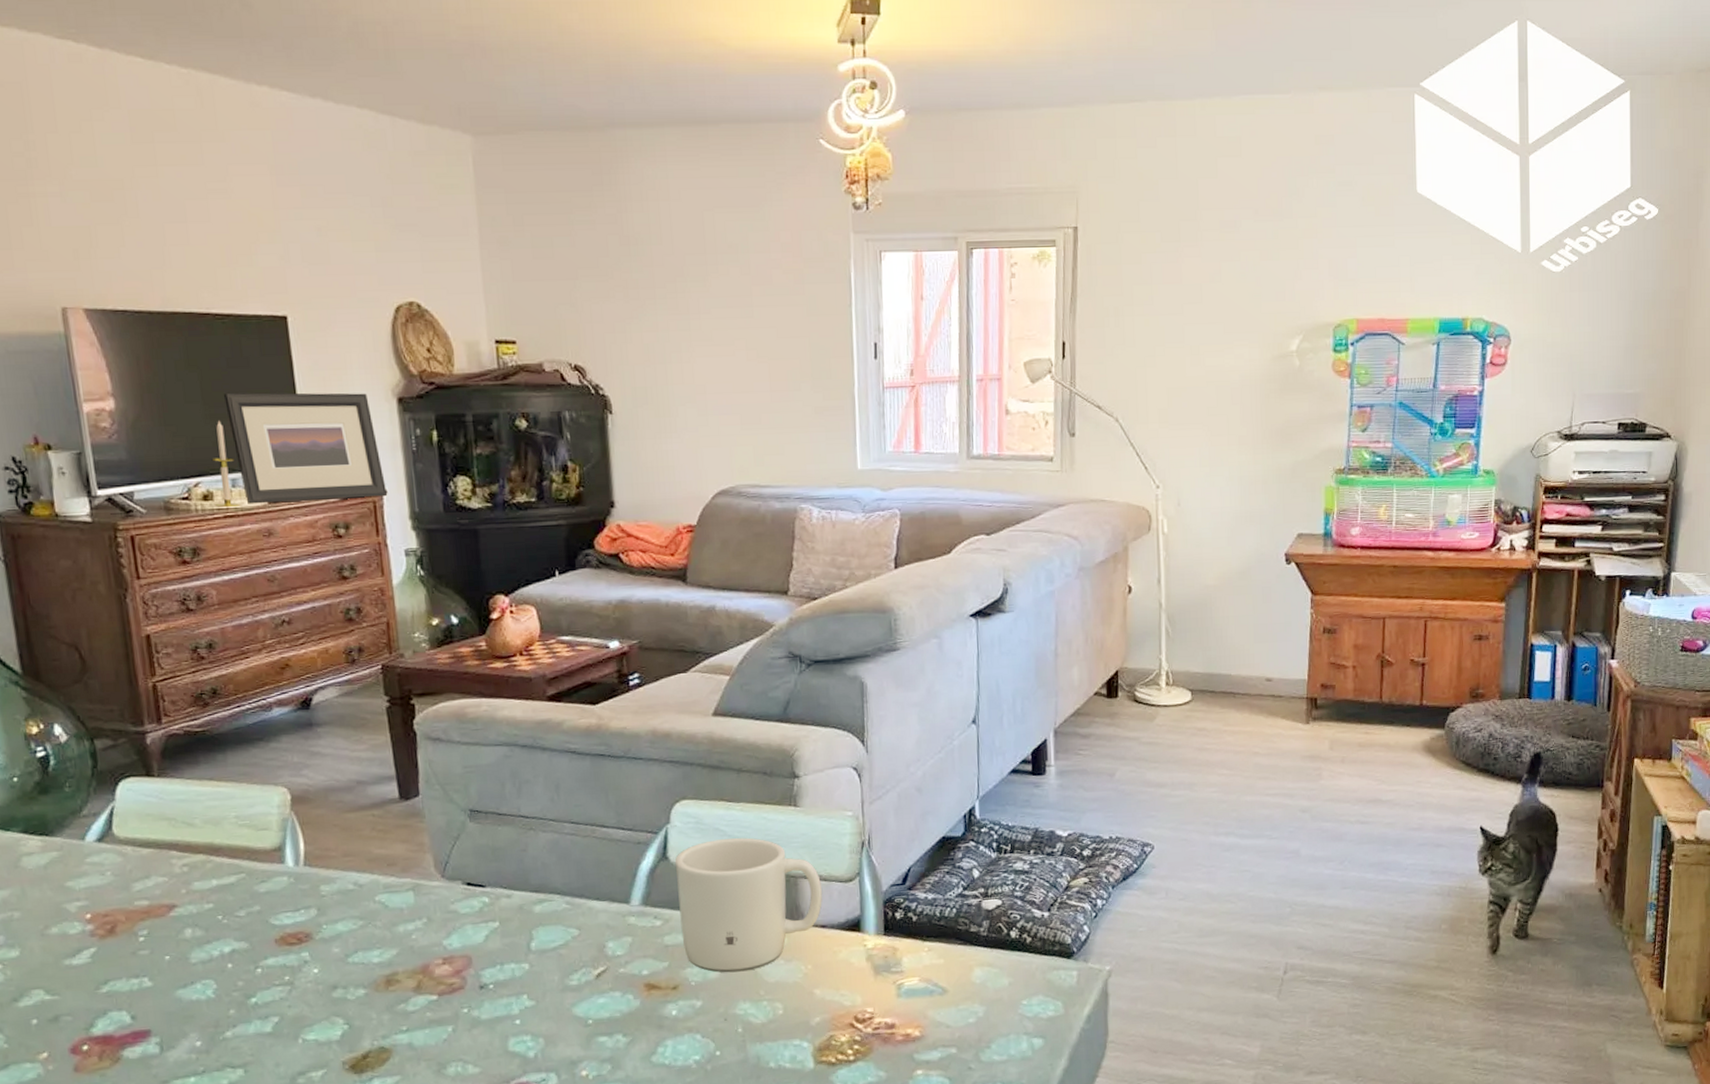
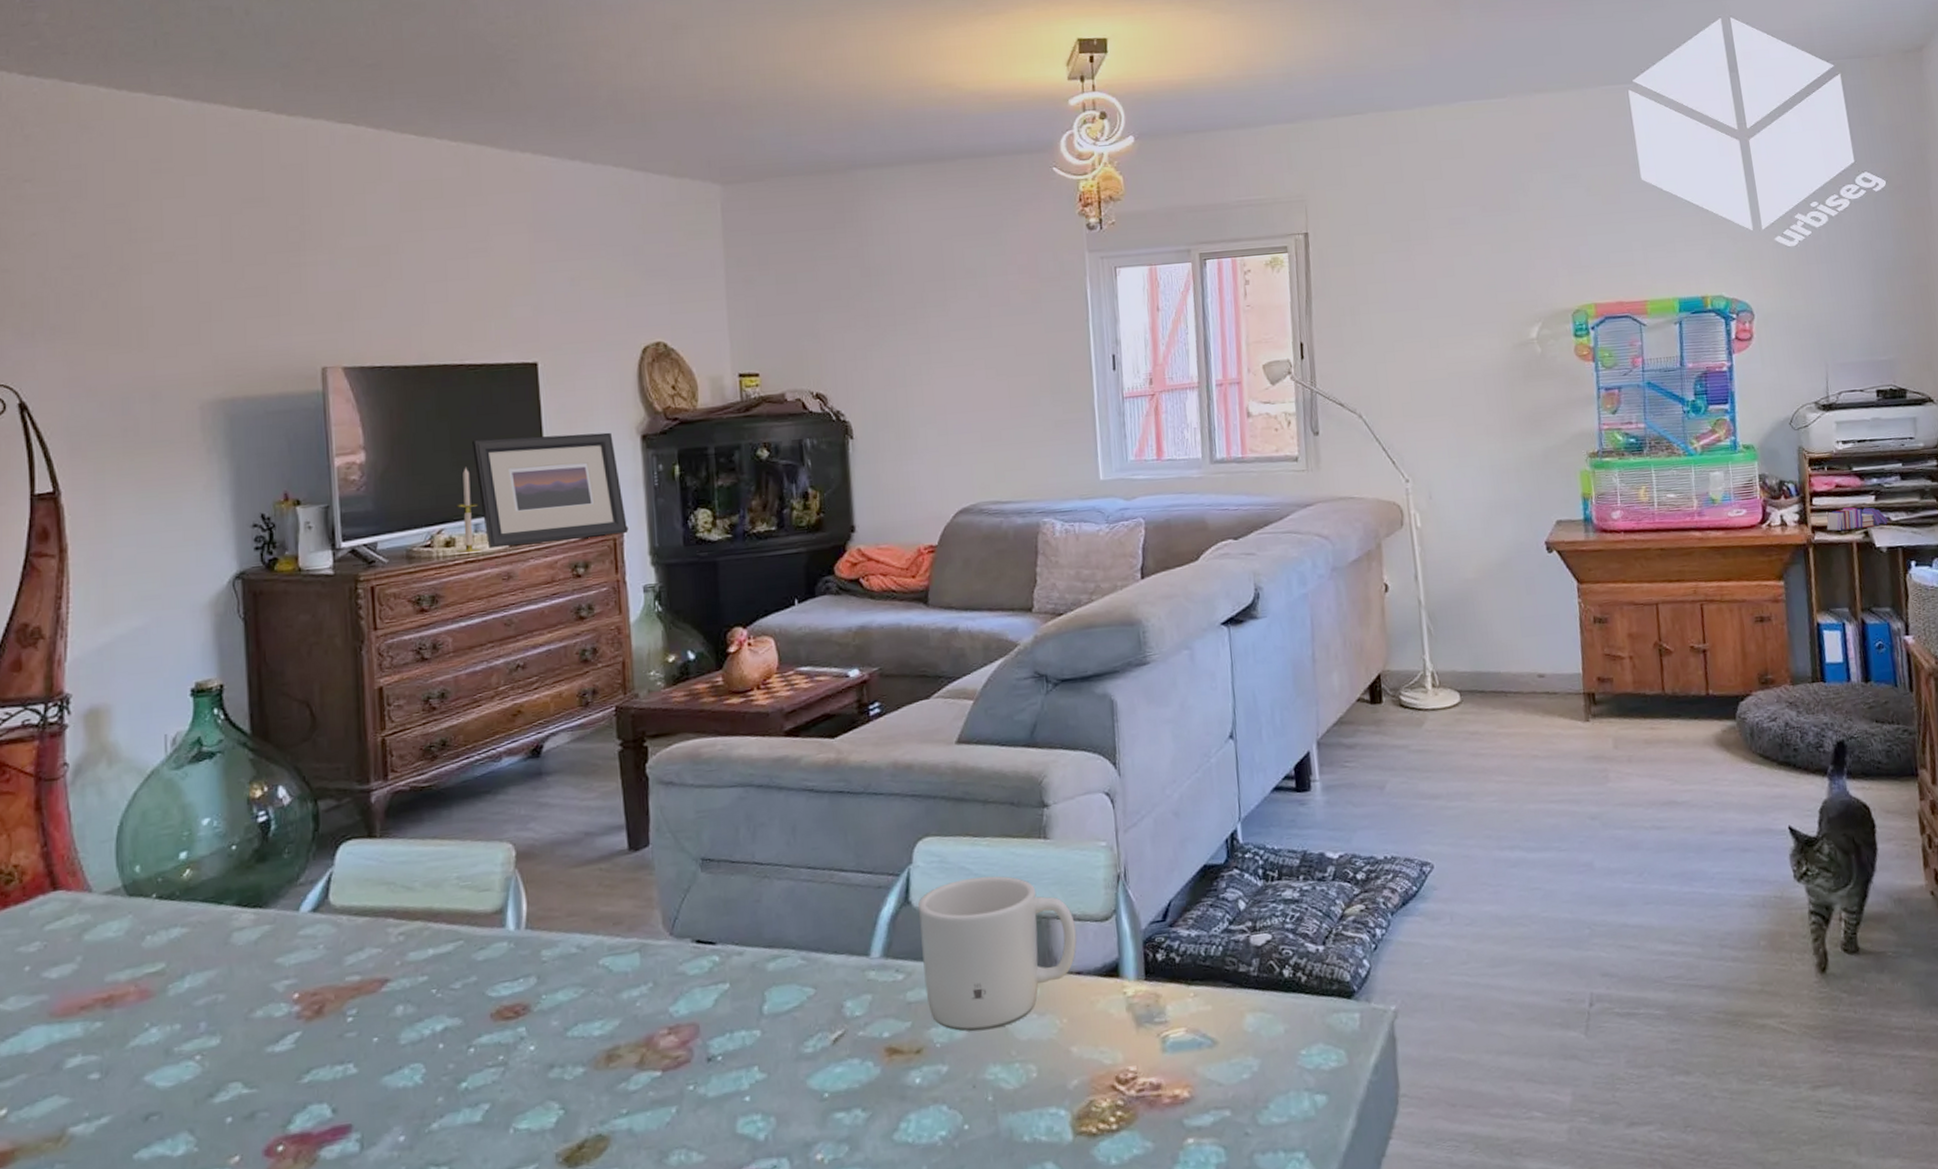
books: none [1552,535,1611,559] -> present [1826,507,1889,532]

